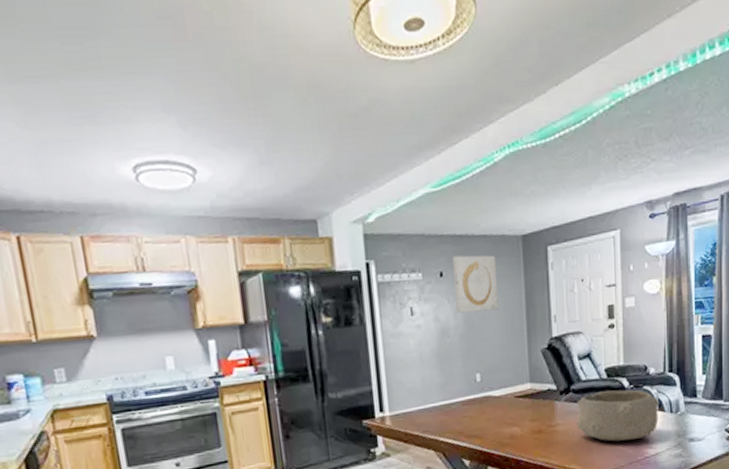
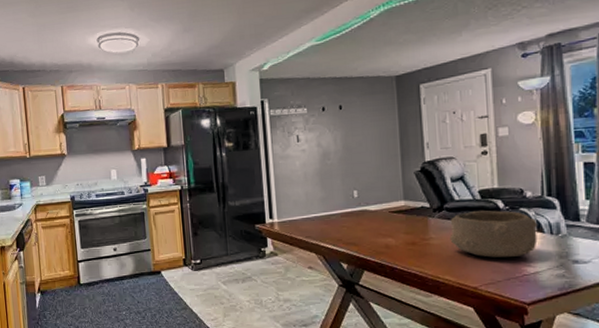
wall art: present [453,255,499,314] -> none [334,92,374,141]

